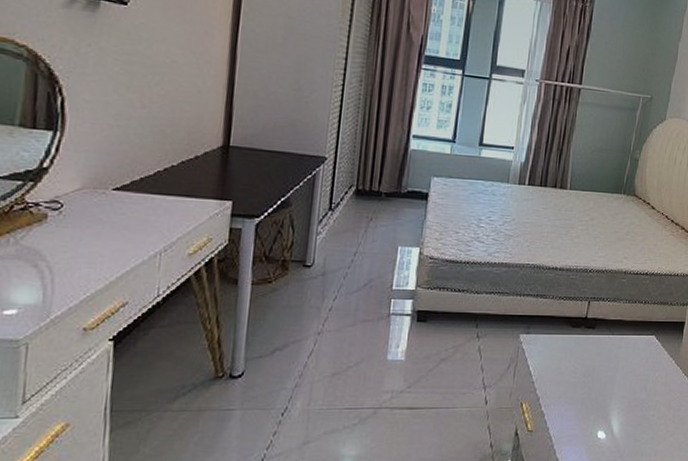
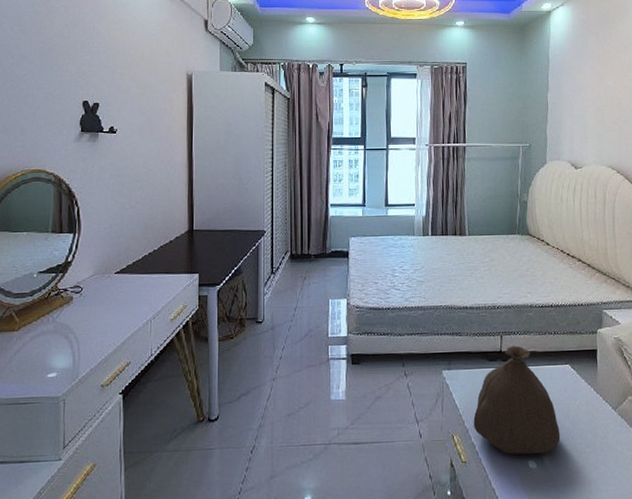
bag: none [546,312,635,425] -> present [473,345,561,455]

